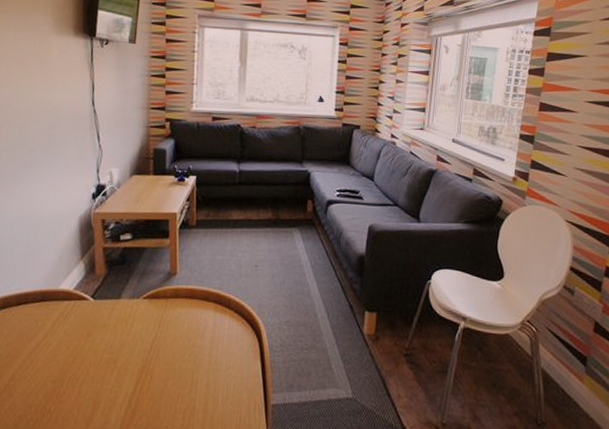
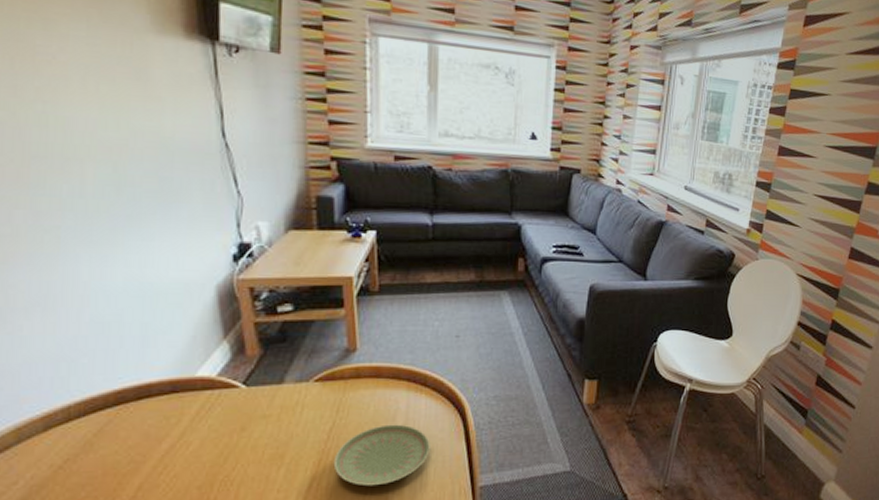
plate: none [153,340,231,395] -> present [333,424,430,487]

